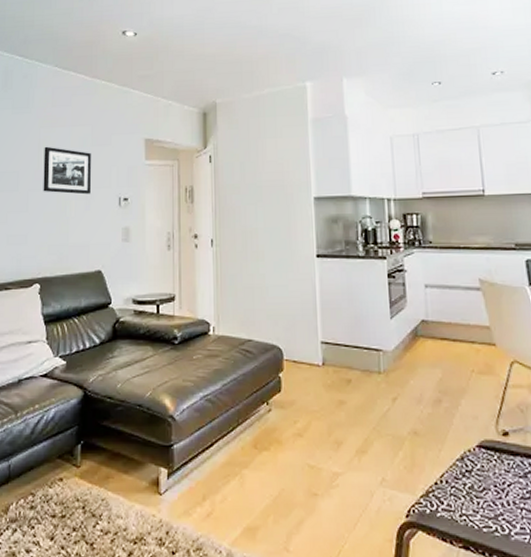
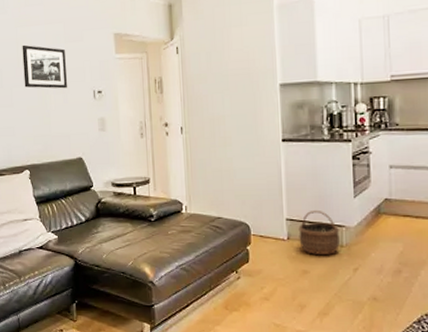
wicker basket: none [334,331,378,382] -> present [298,209,340,255]

